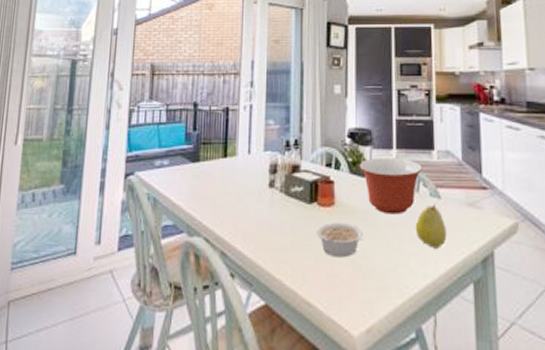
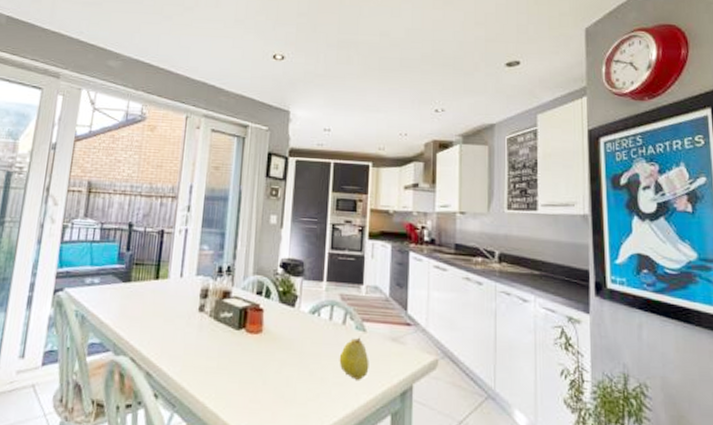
legume: present [316,222,363,258] -> none [242,349,288,384]
mixing bowl: present [359,158,423,215] -> none [289,289,351,345]

